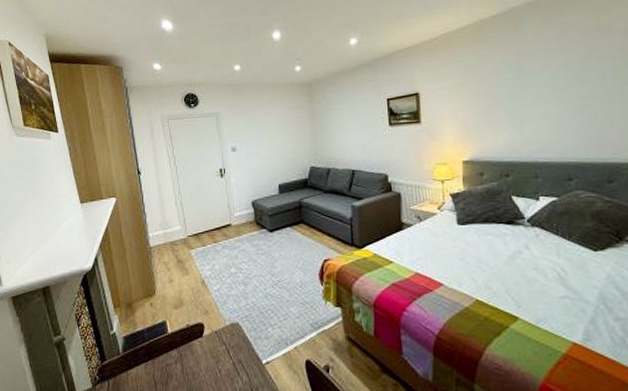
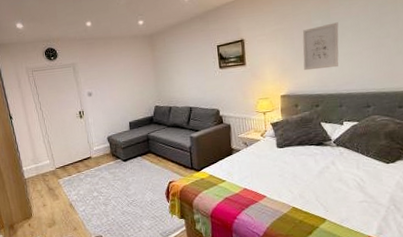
wall art: none [489,77,534,133] -> present [302,22,339,71]

